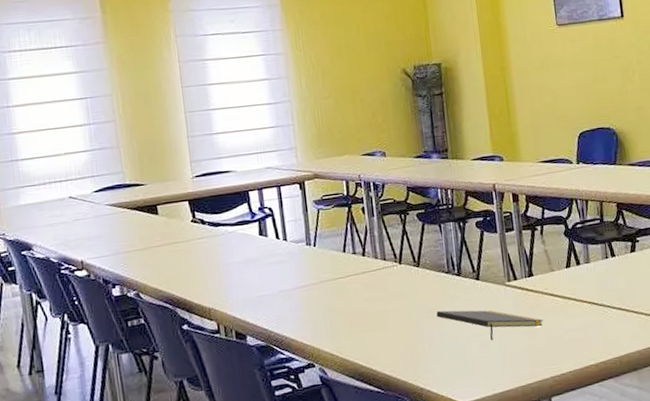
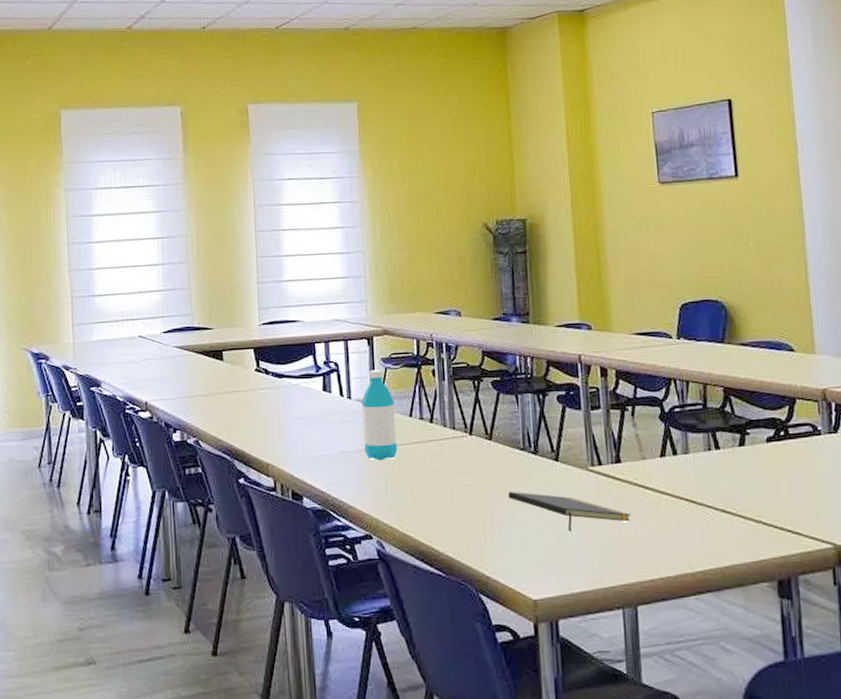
water bottle: none [297,211,334,295] -> present [362,370,398,461]

